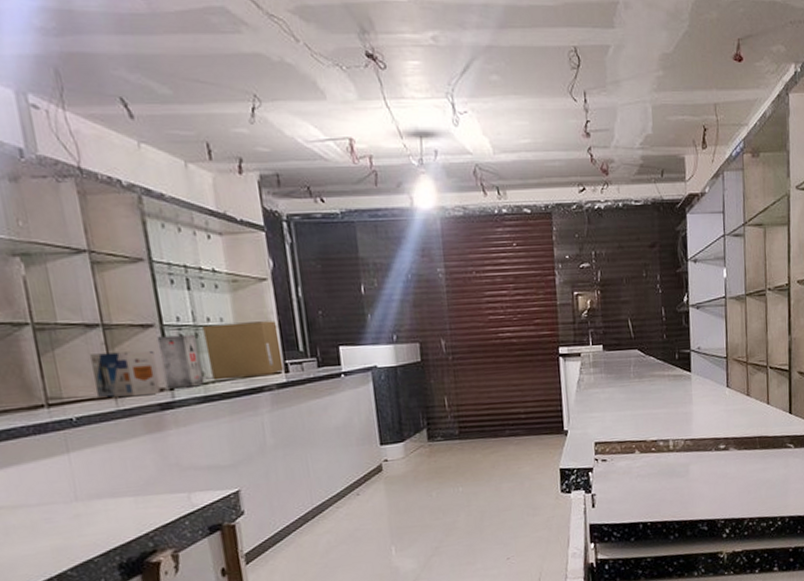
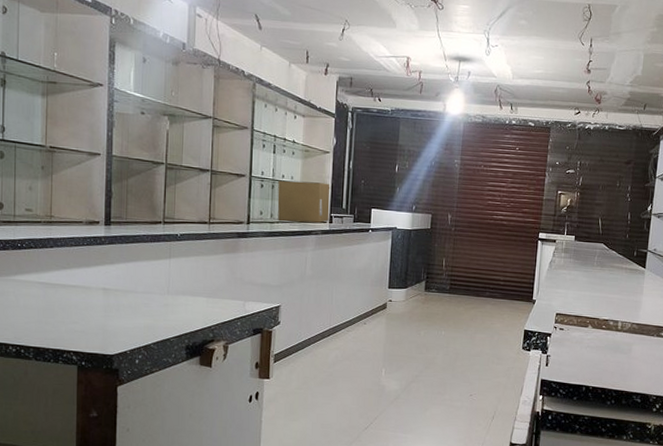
toner cartridge box: present [90,350,161,398] -> none [198,190,241,226]
product box: present [156,334,205,389] -> none [245,184,272,224]

